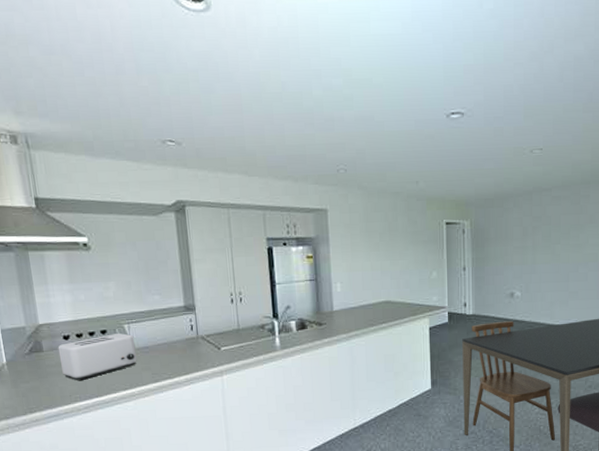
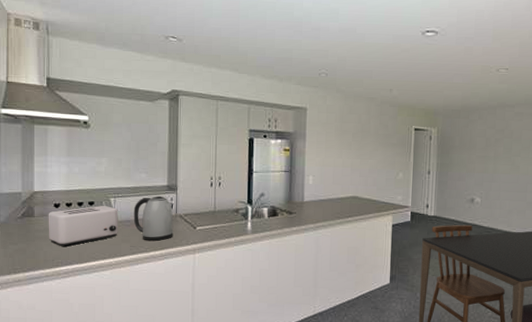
kettle: none [150,318,197,367] -> present [133,196,174,241]

